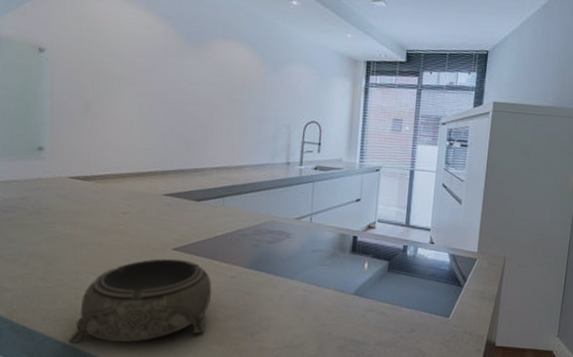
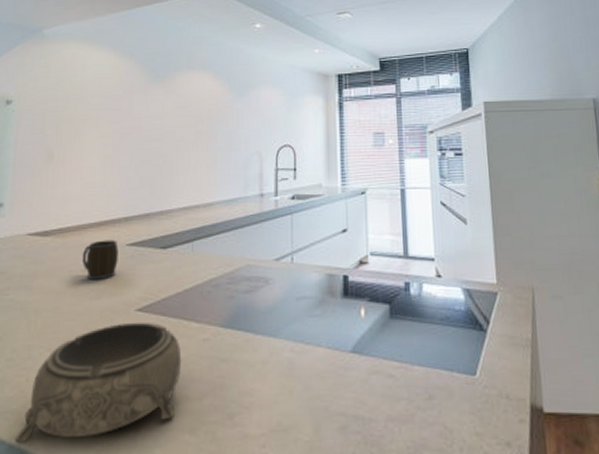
mug: none [123,188,156,222] -> present [82,240,119,280]

